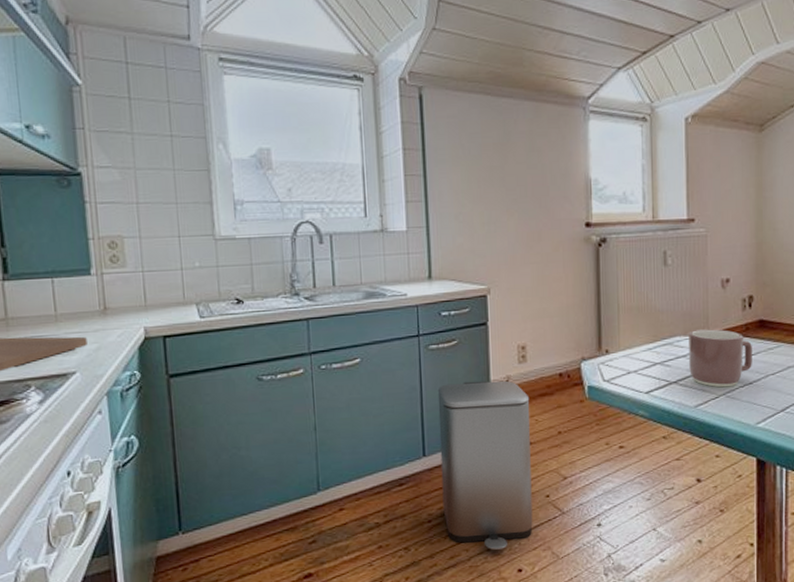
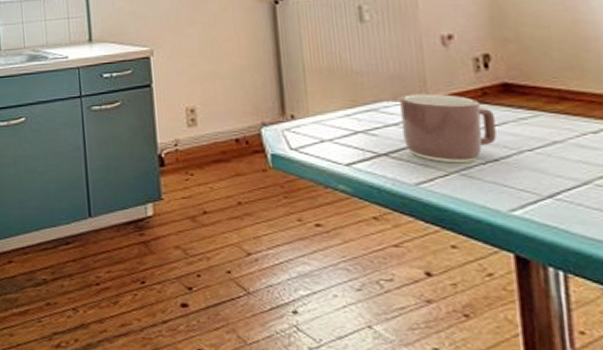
pedal bin: present [437,380,533,551] -> none [101,143,213,325]

